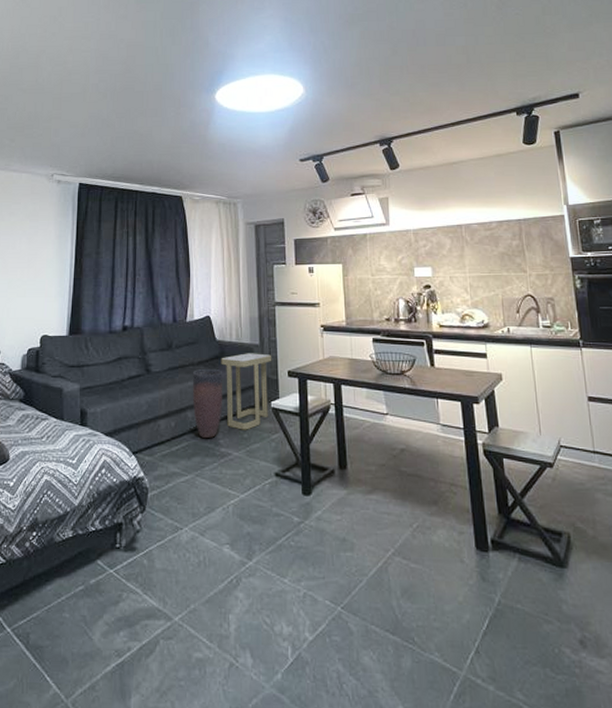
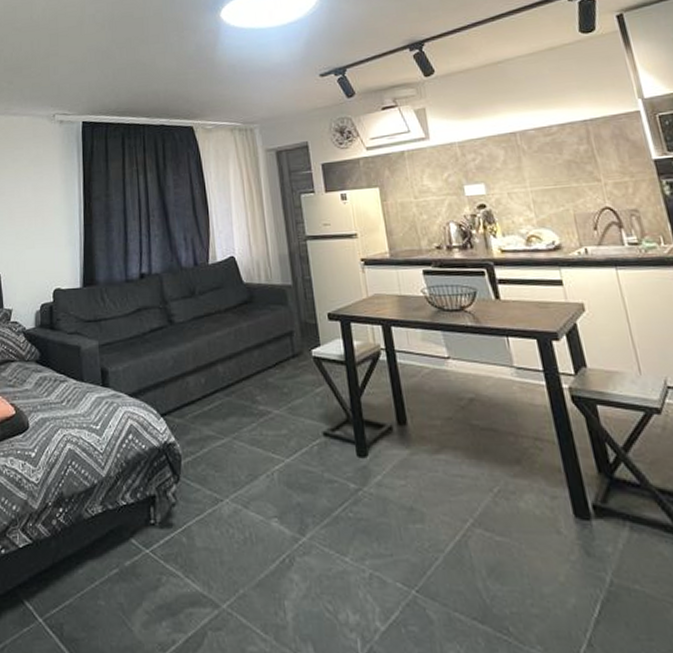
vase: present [192,369,223,439] -> none [219,316,257,396]
side table: present [221,353,272,430] -> none [250,295,309,384]

